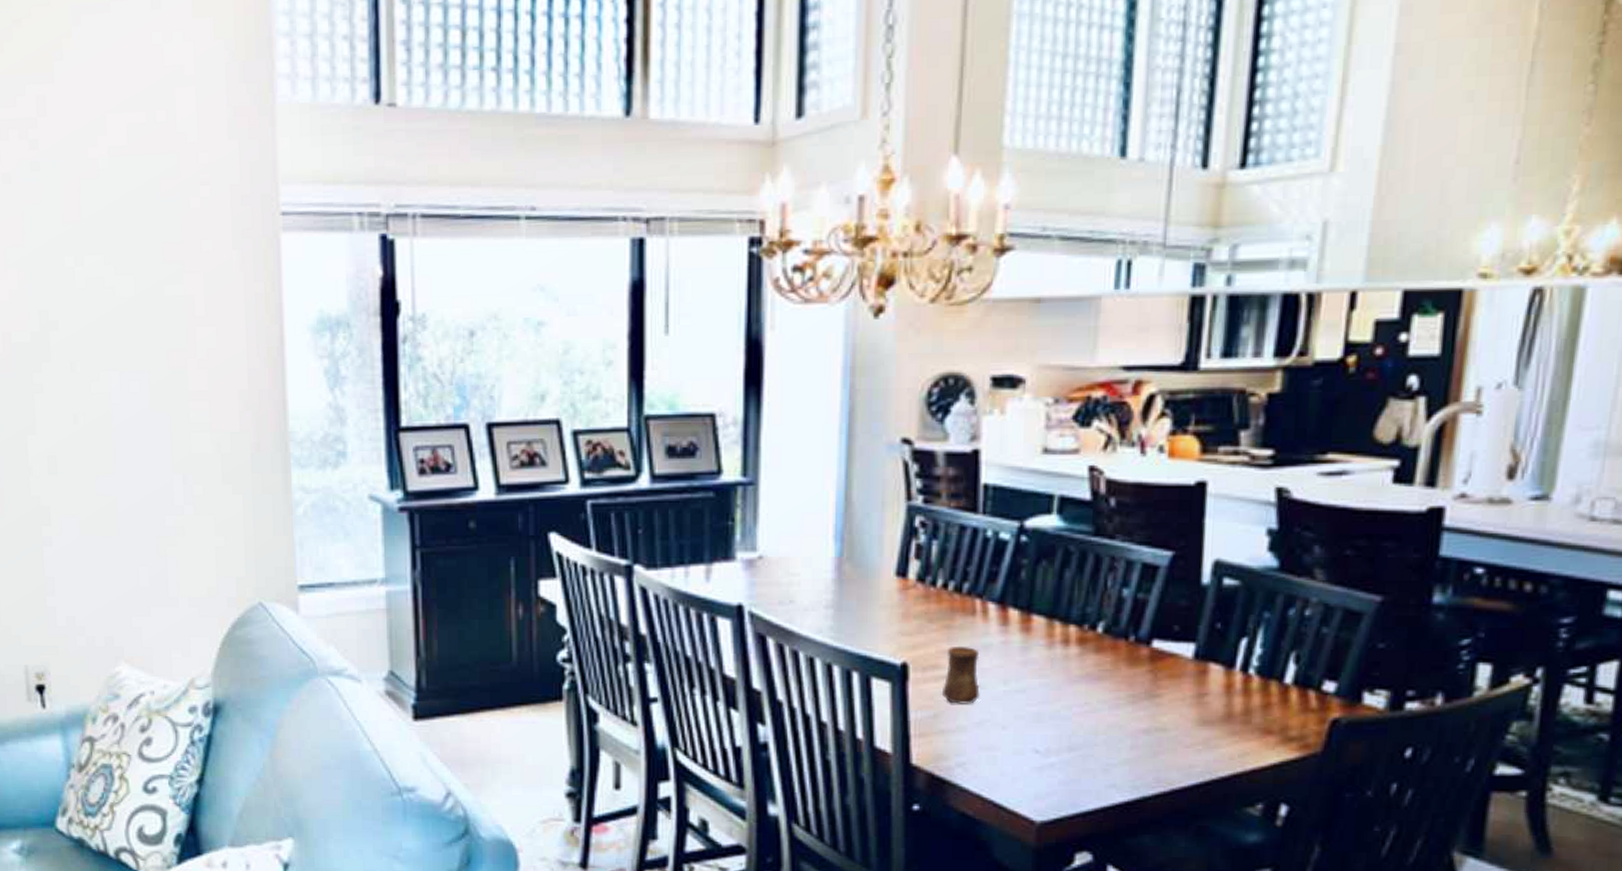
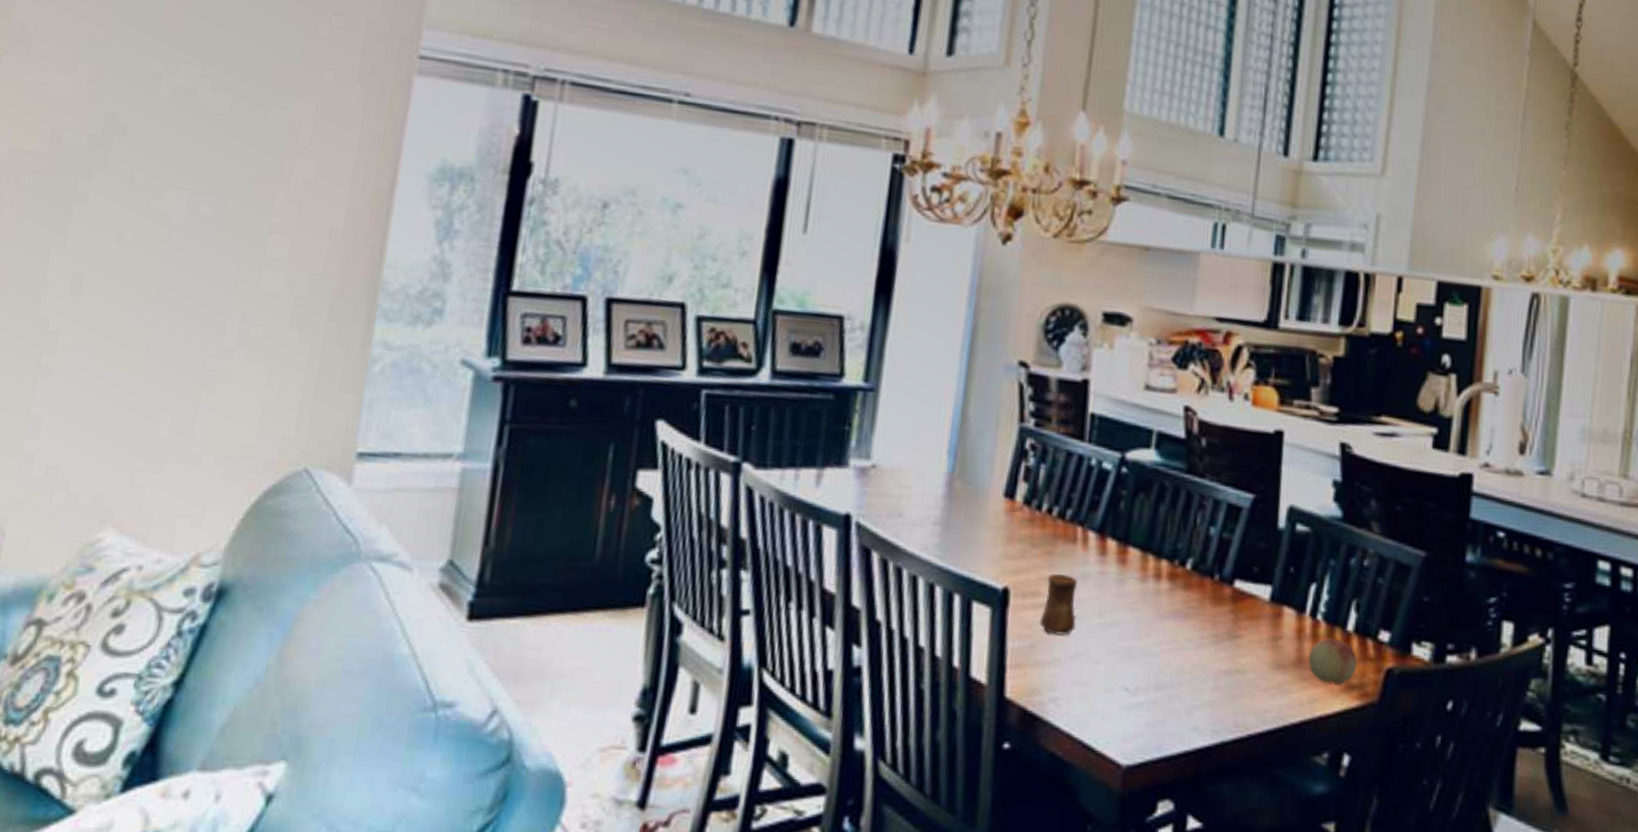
fruit: none [1240,692,1297,738] -> present [1309,638,1358,685]

